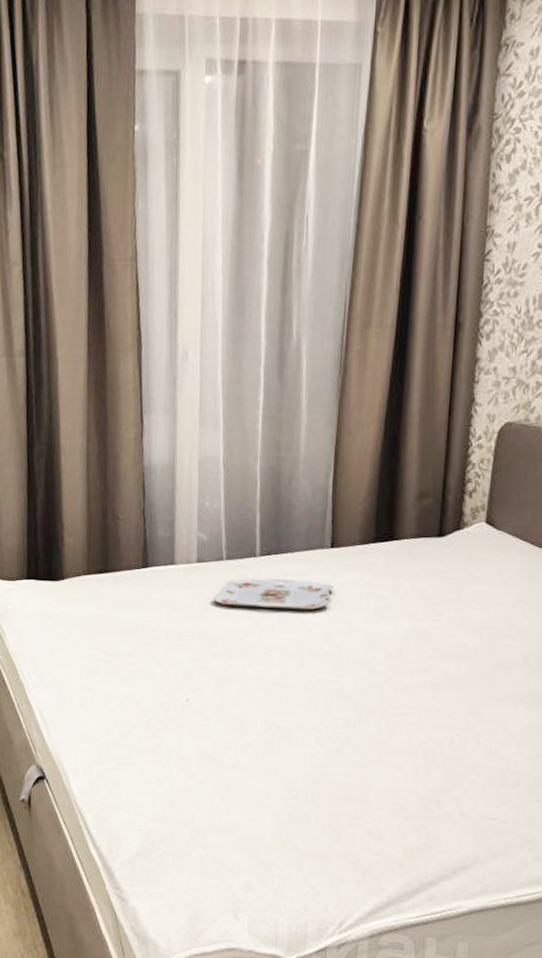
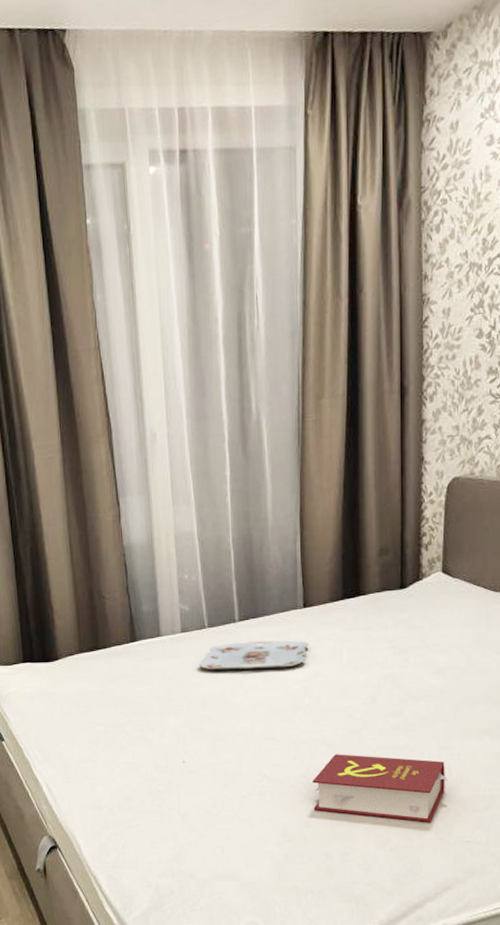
book: none [324,708,475,793] -> present [312,754,447,822]

